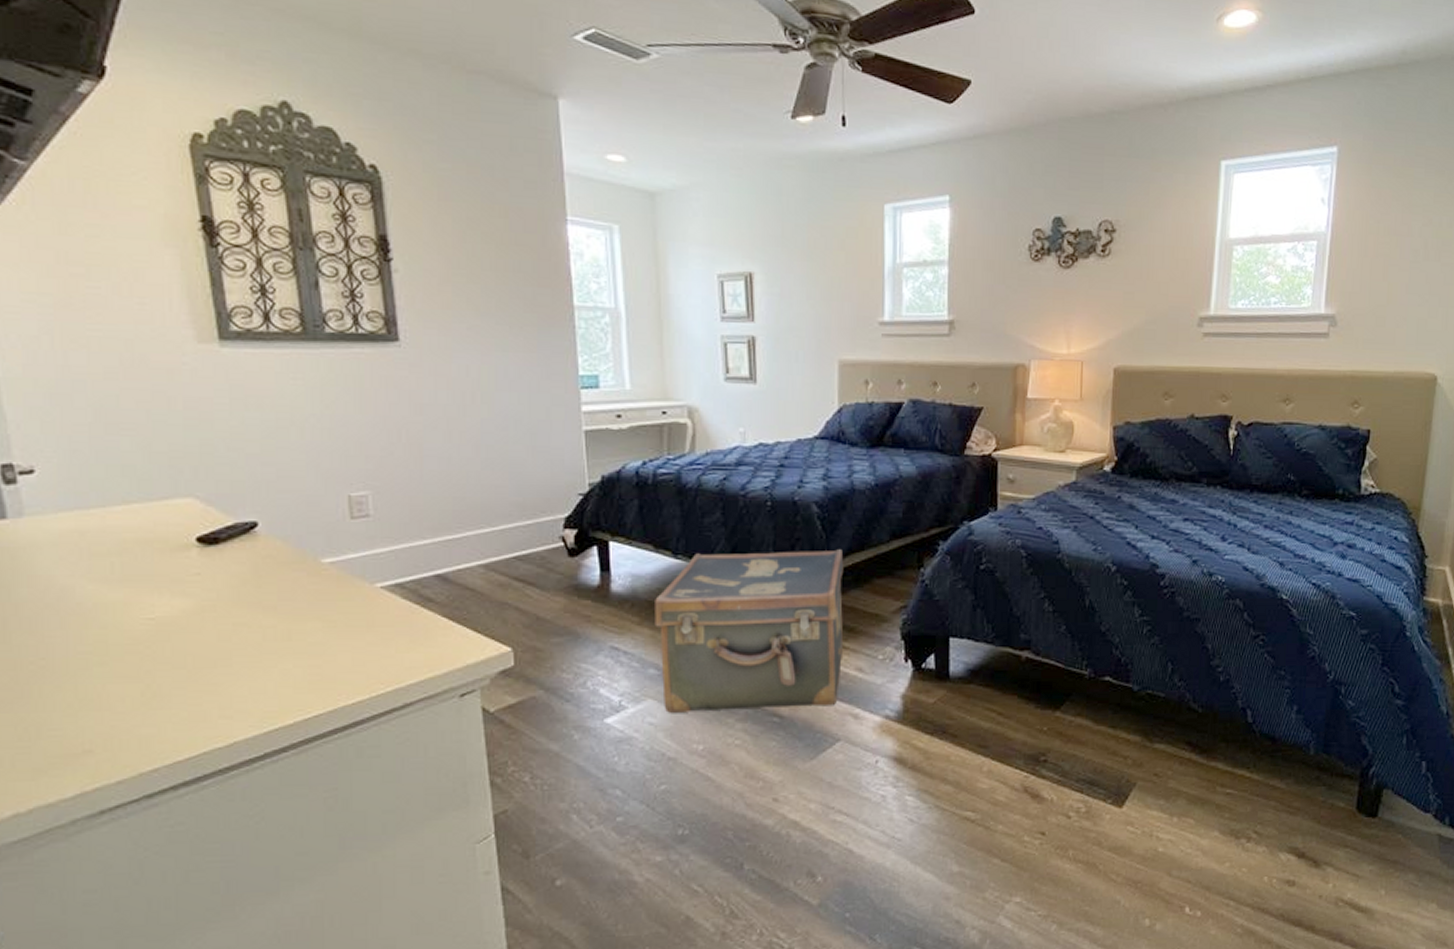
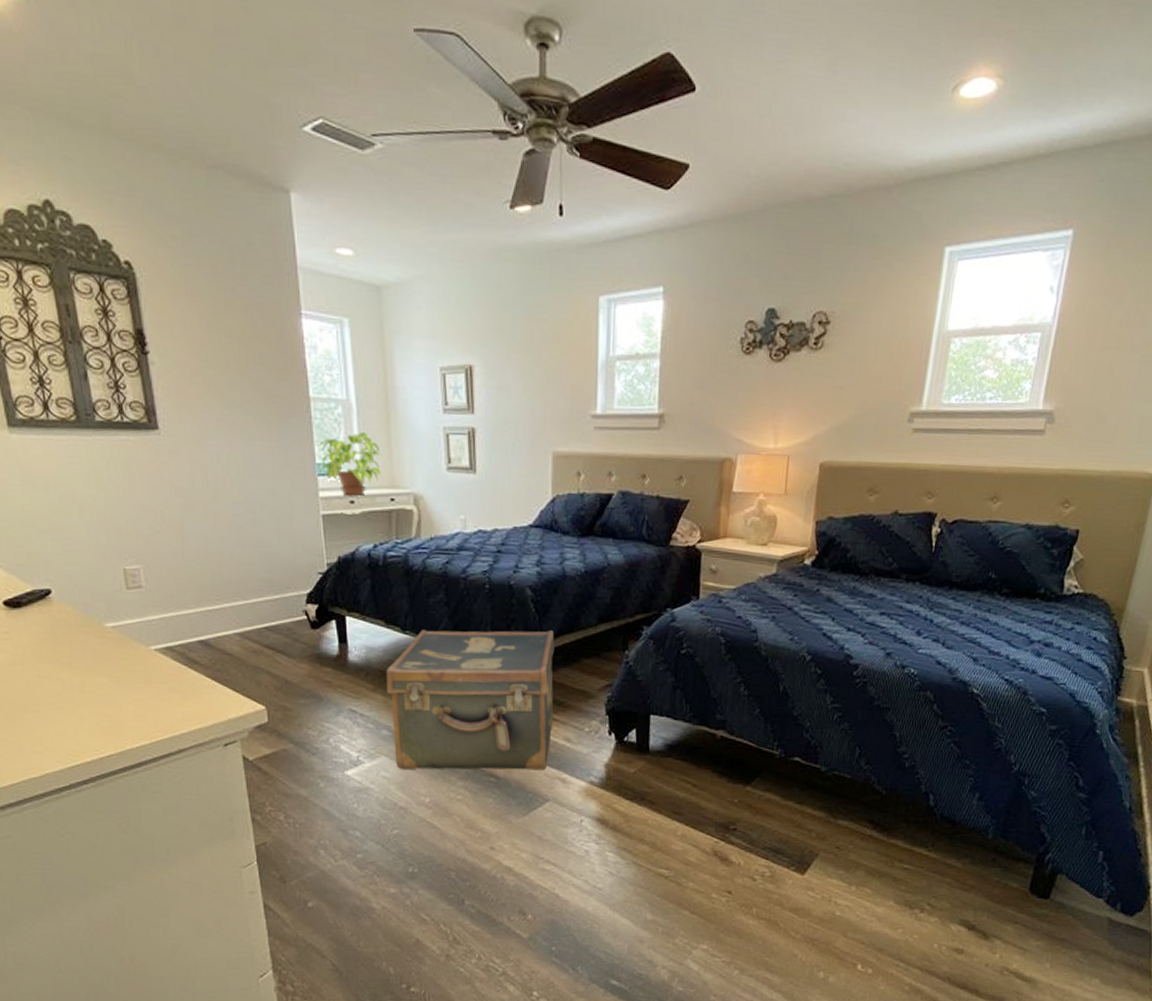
plant: none [582,341,654,409] -> present [318,431,382,495]

